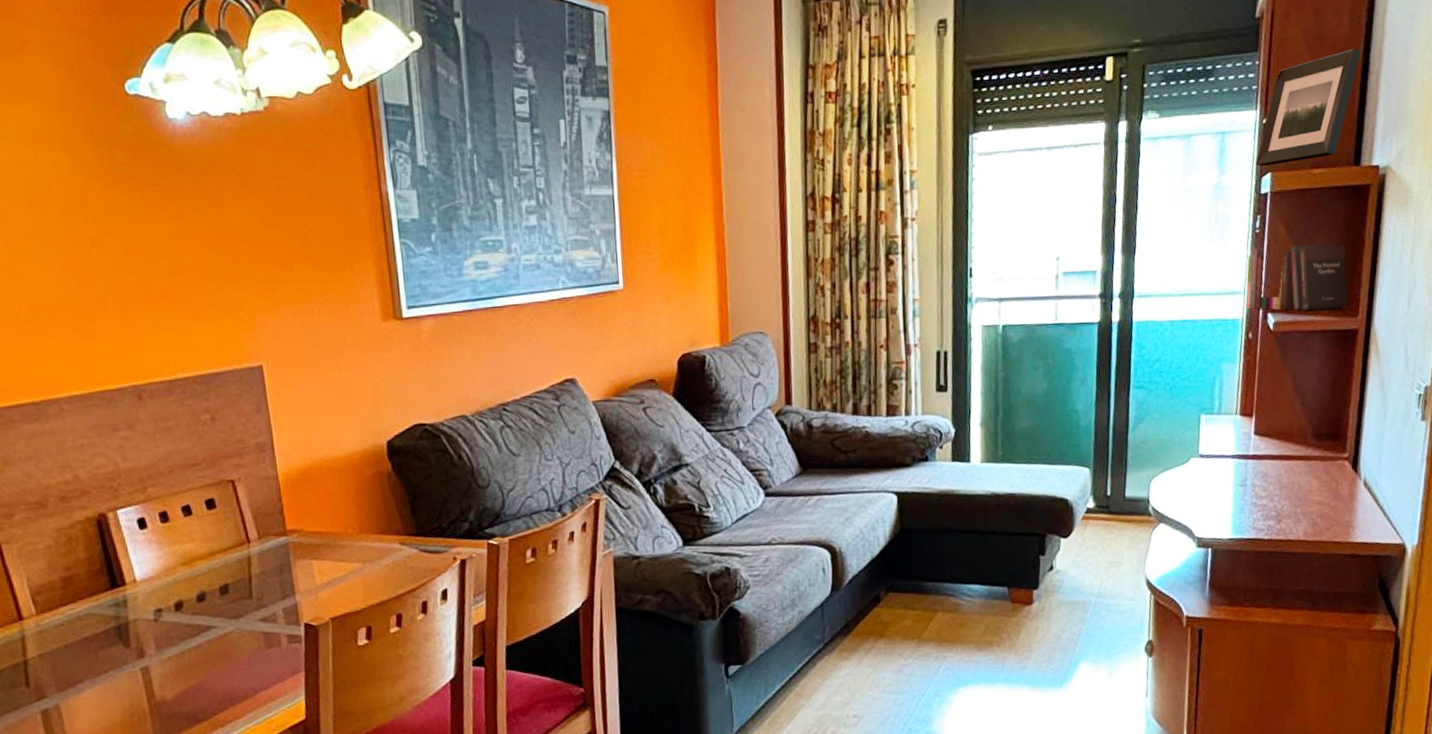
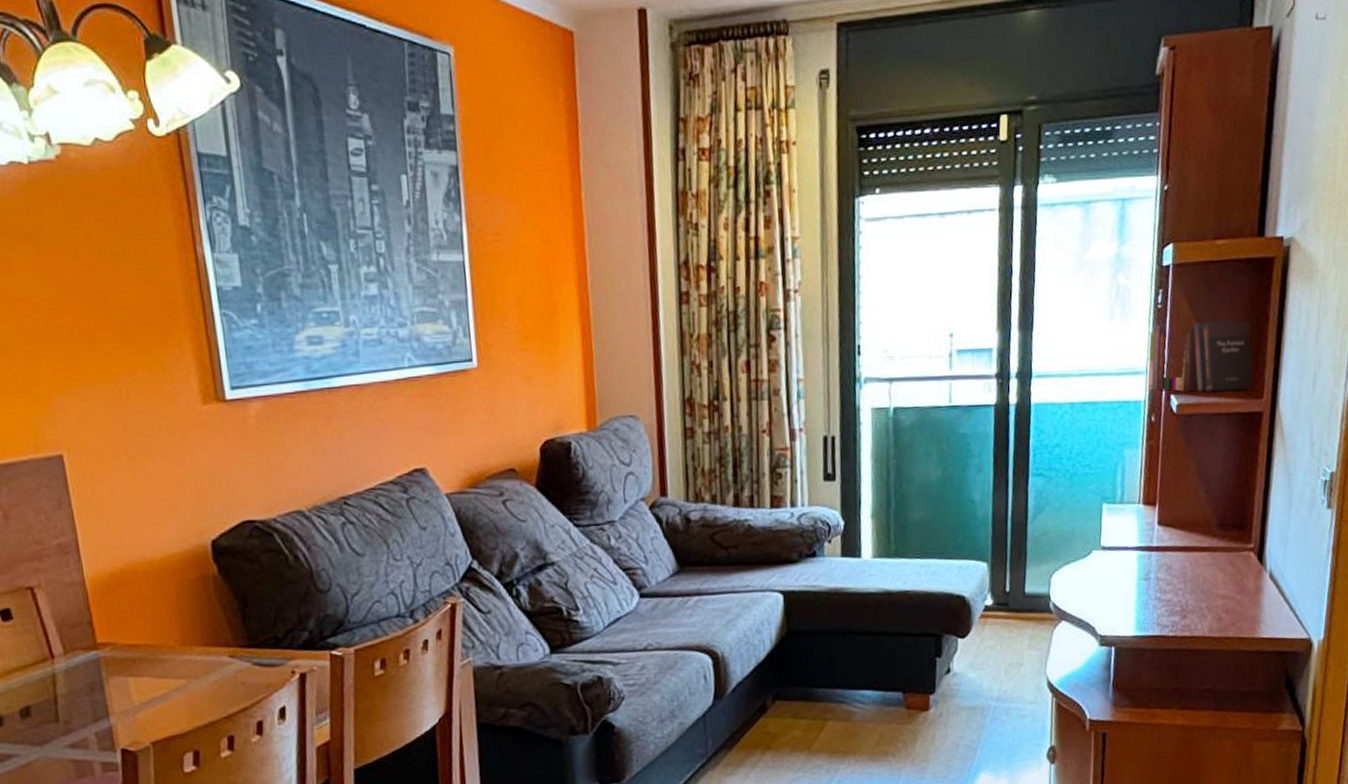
picture frame: present [1255,48,1362,167] -> none [1157,110,1265,237]

